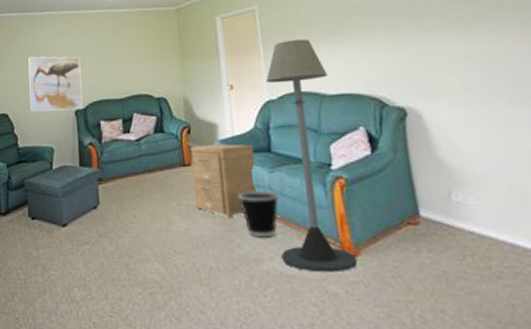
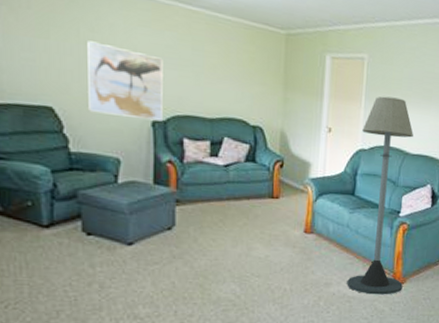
side table: present [190,144,257,220] -> none [278,180,341,250]
wastebasket: present [238,191,279,238] -> none [319,227,353,267]

